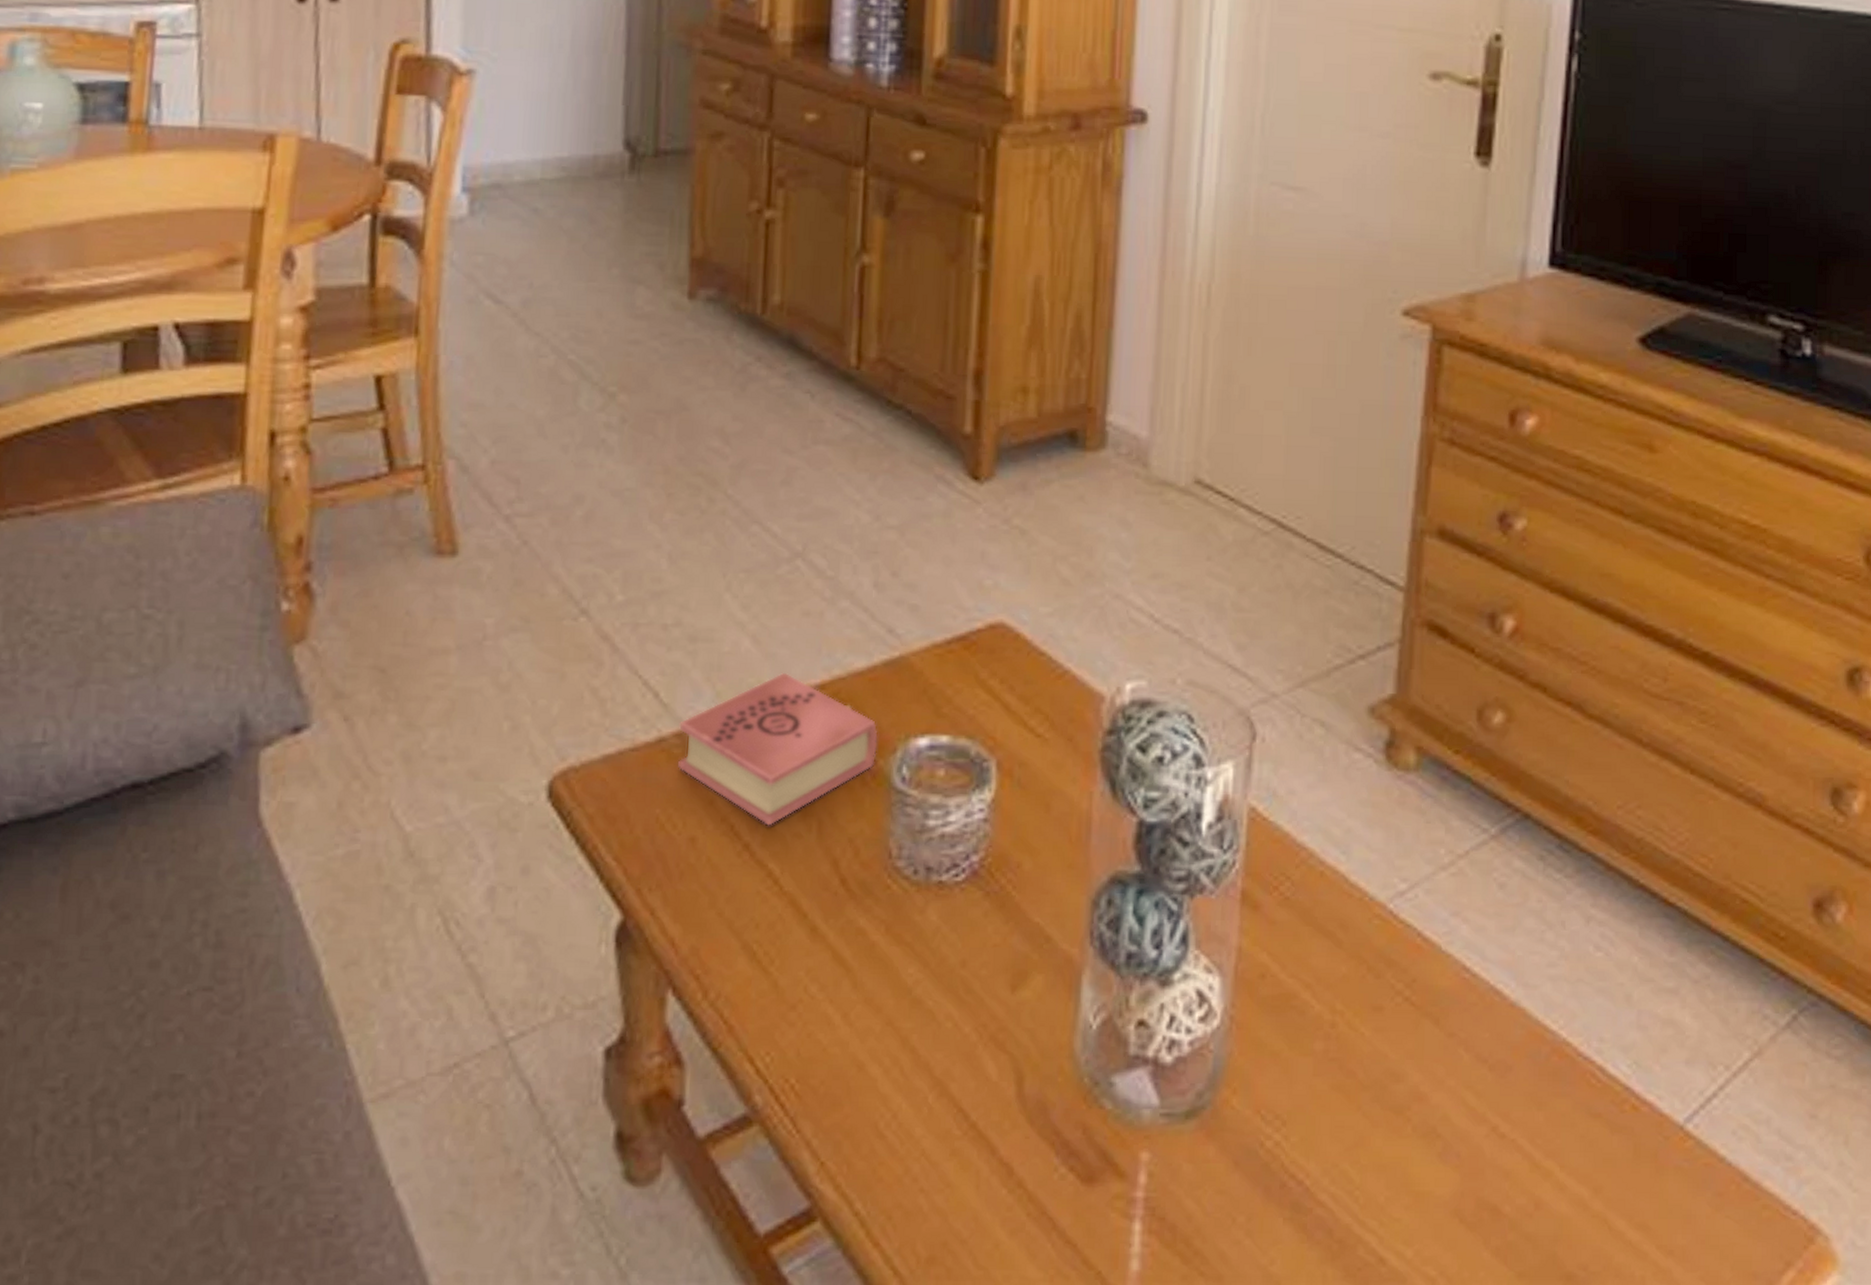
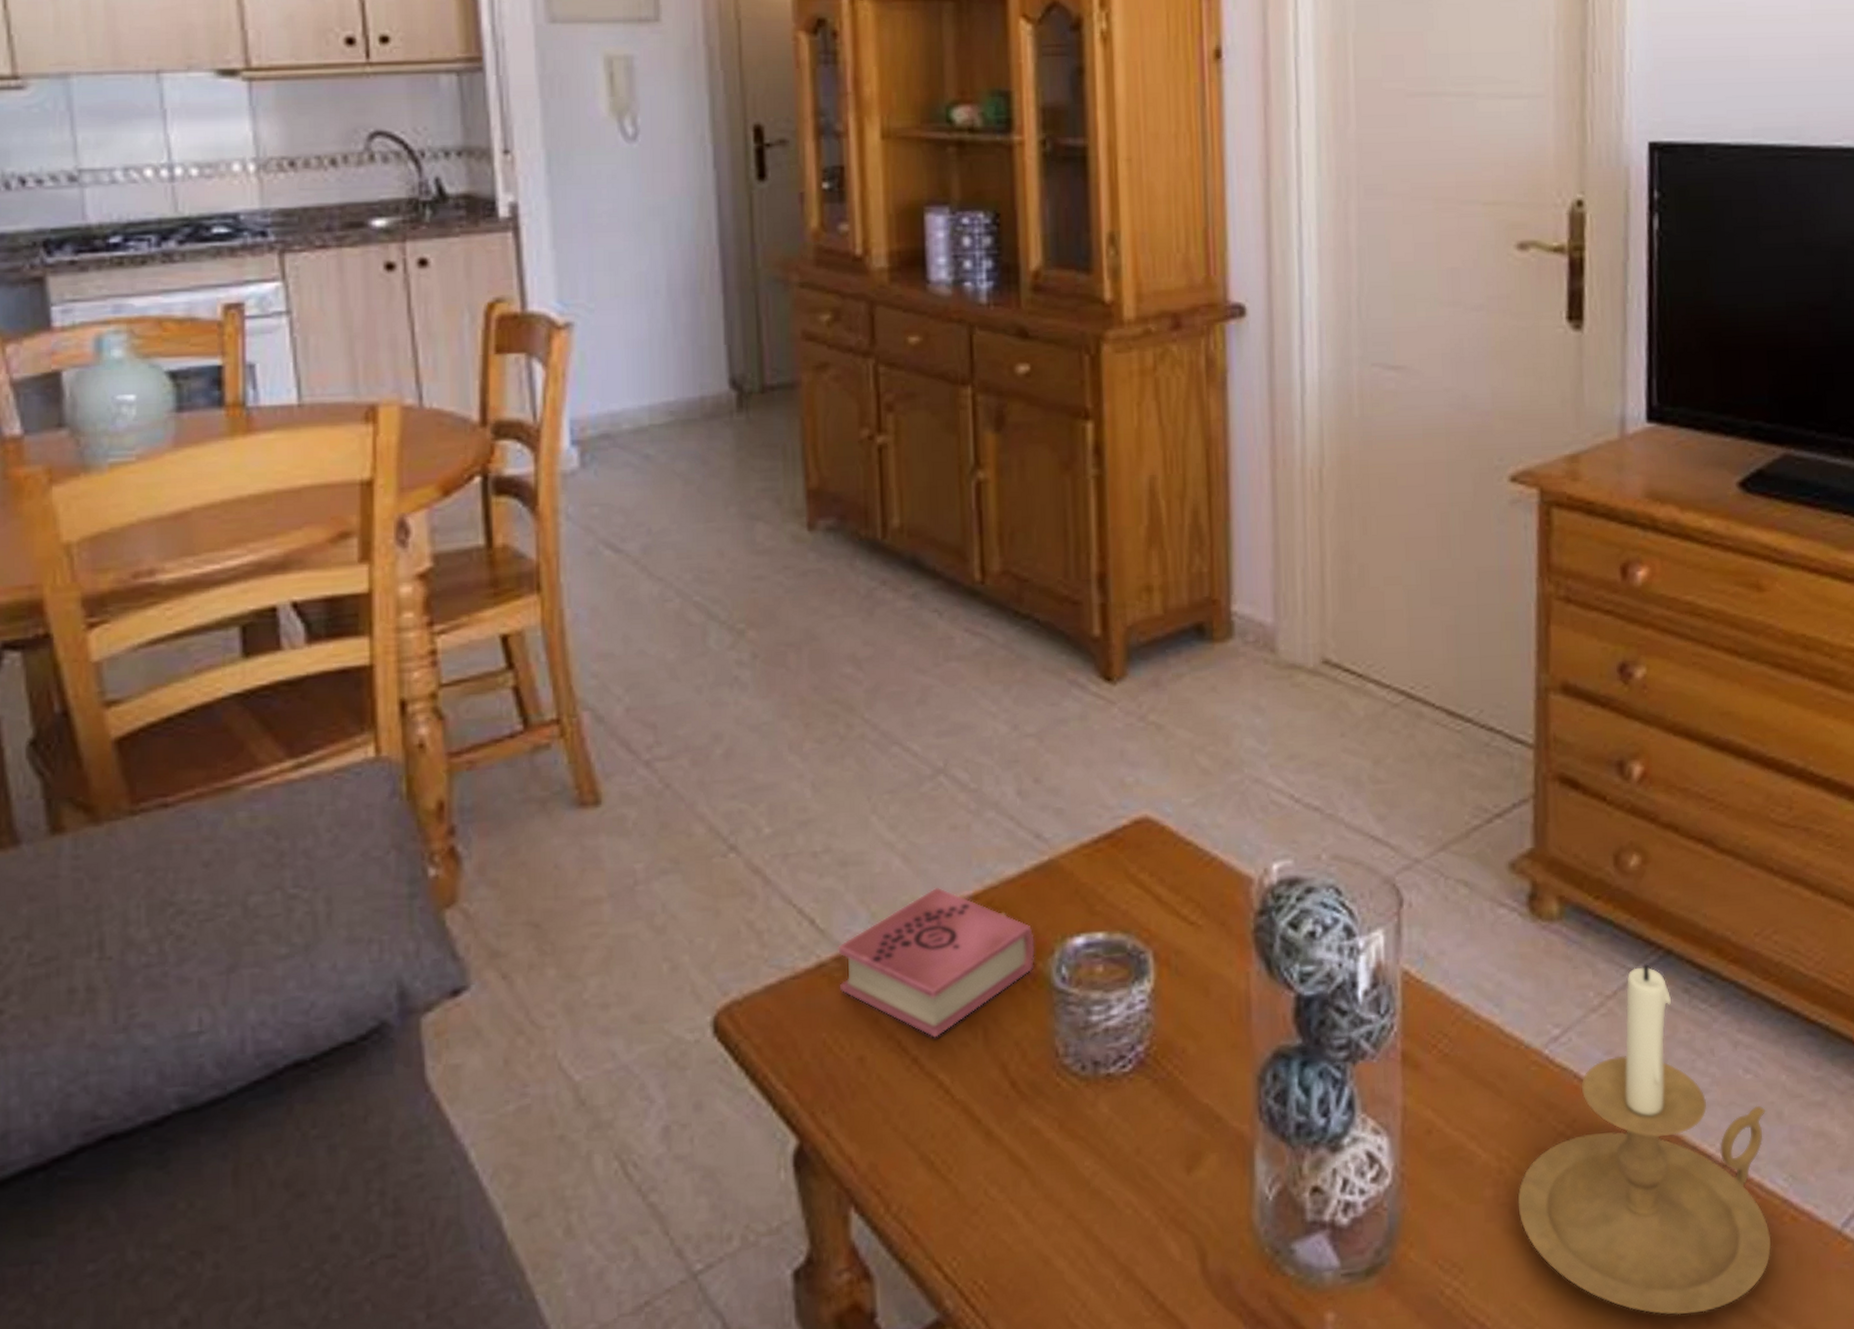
candle holder: none [1348,826,1615,1196] -> present [1517,964,1772,1316]

